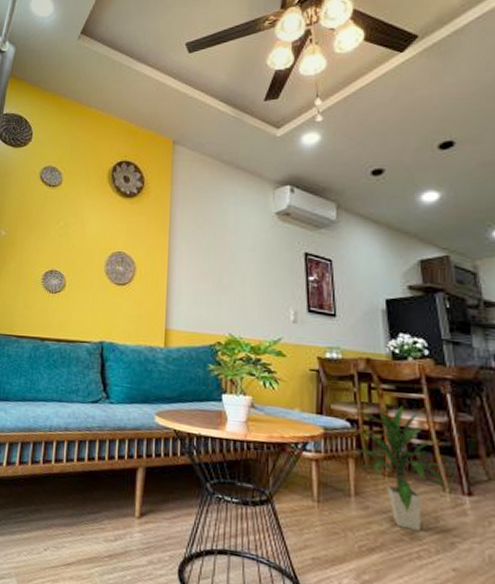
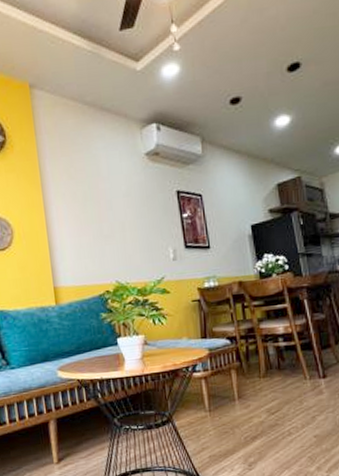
indoor plant: present [353,405,452,531] -> none [233,316,311,415]

